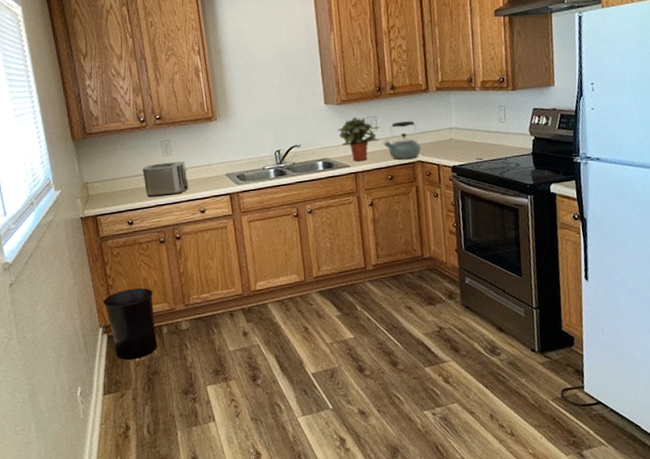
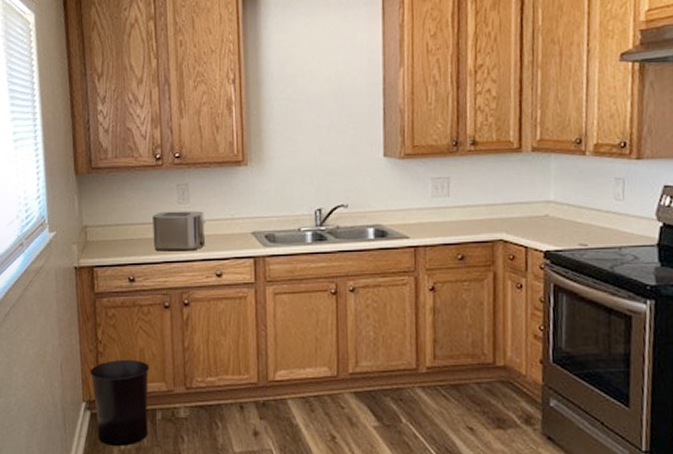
potted plant: present [337,116,380,162] -> none [397,175,453,233]
kettle: present [382,121,421,160] -> none [454,187,505,237]

